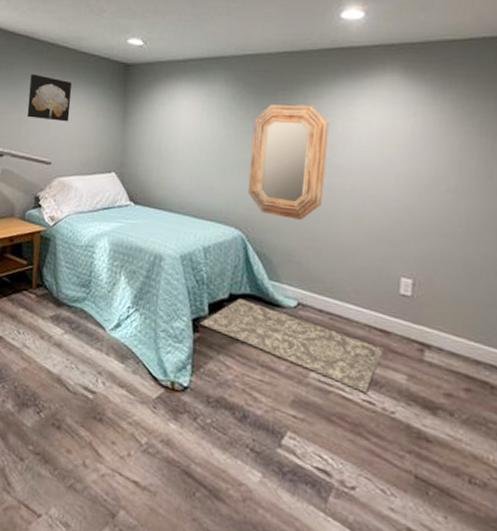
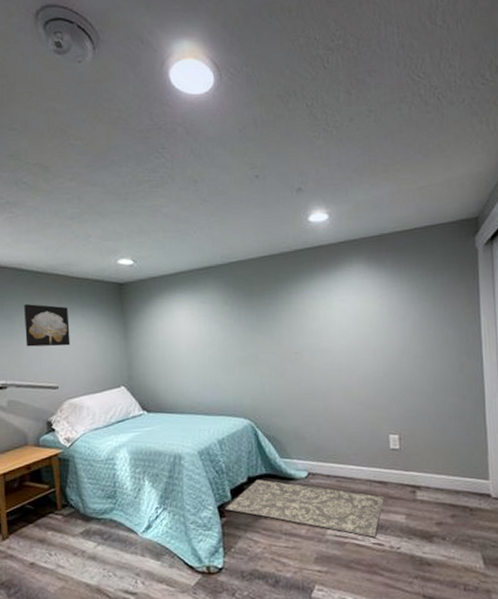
home mirror: present [247,103,329,220] -> none [246,299,316,402]

